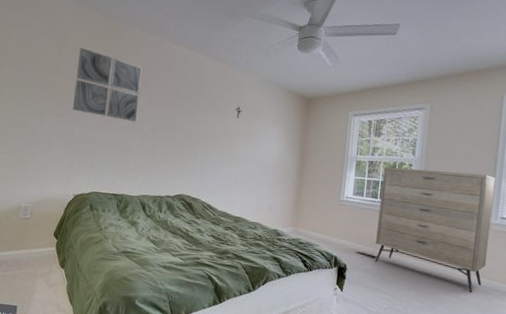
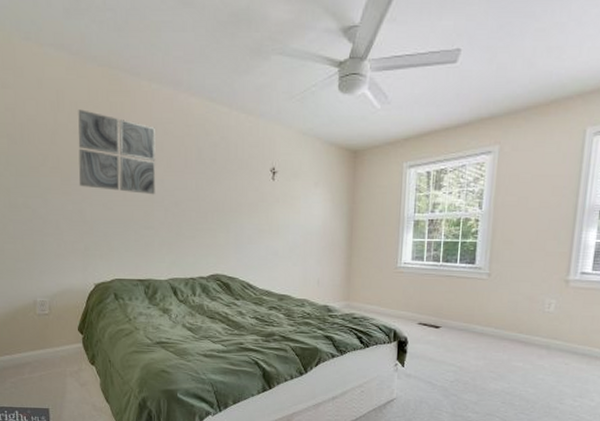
dresser: present [375,167,496,294] -> none [439,224,575,358]

